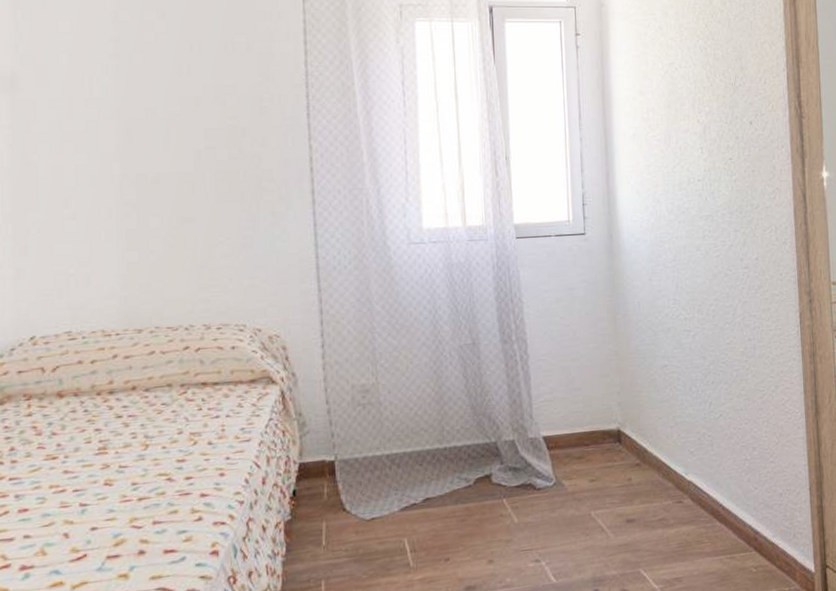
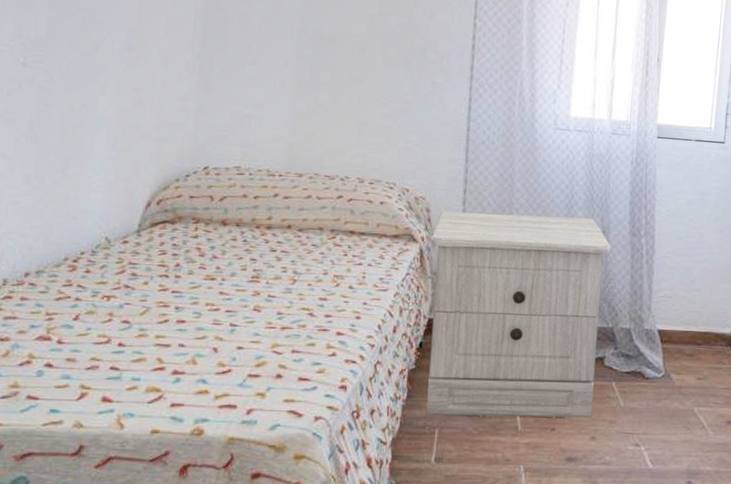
nightstand: none [290,331,486,567] -> present [426,211,611,418]

